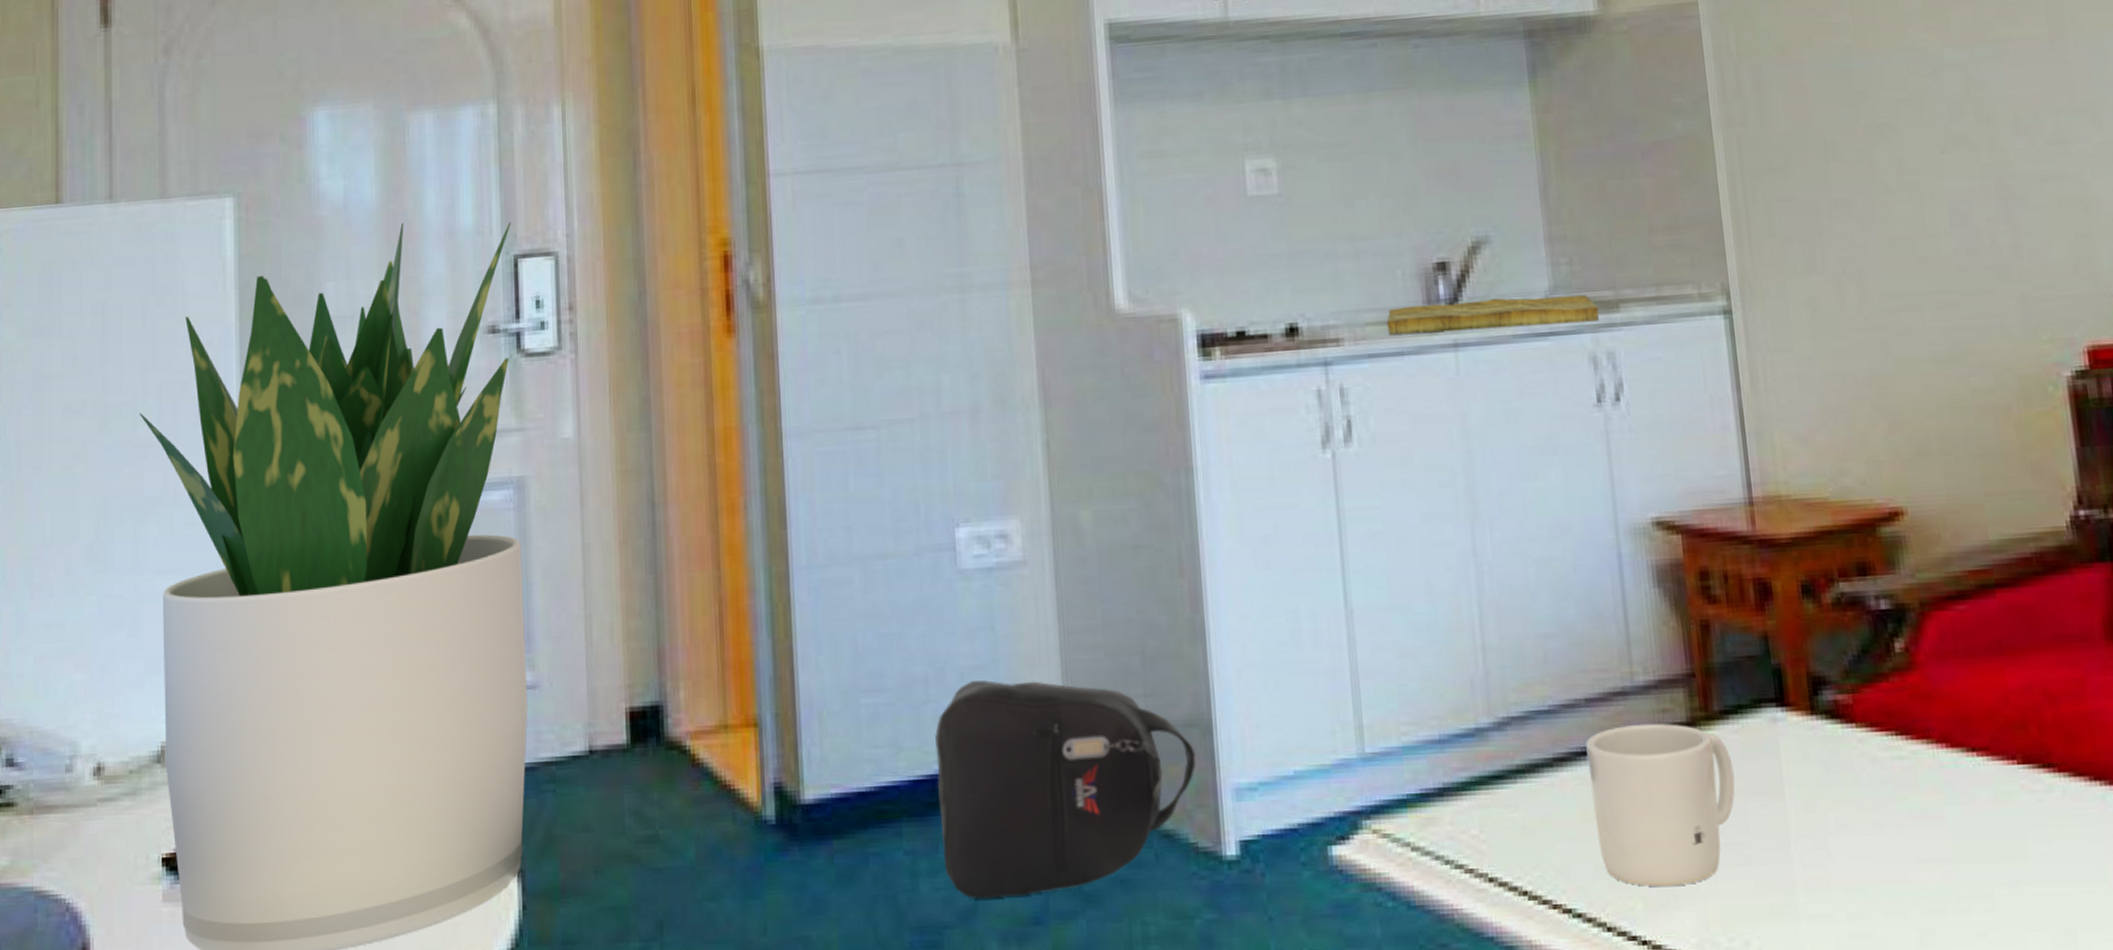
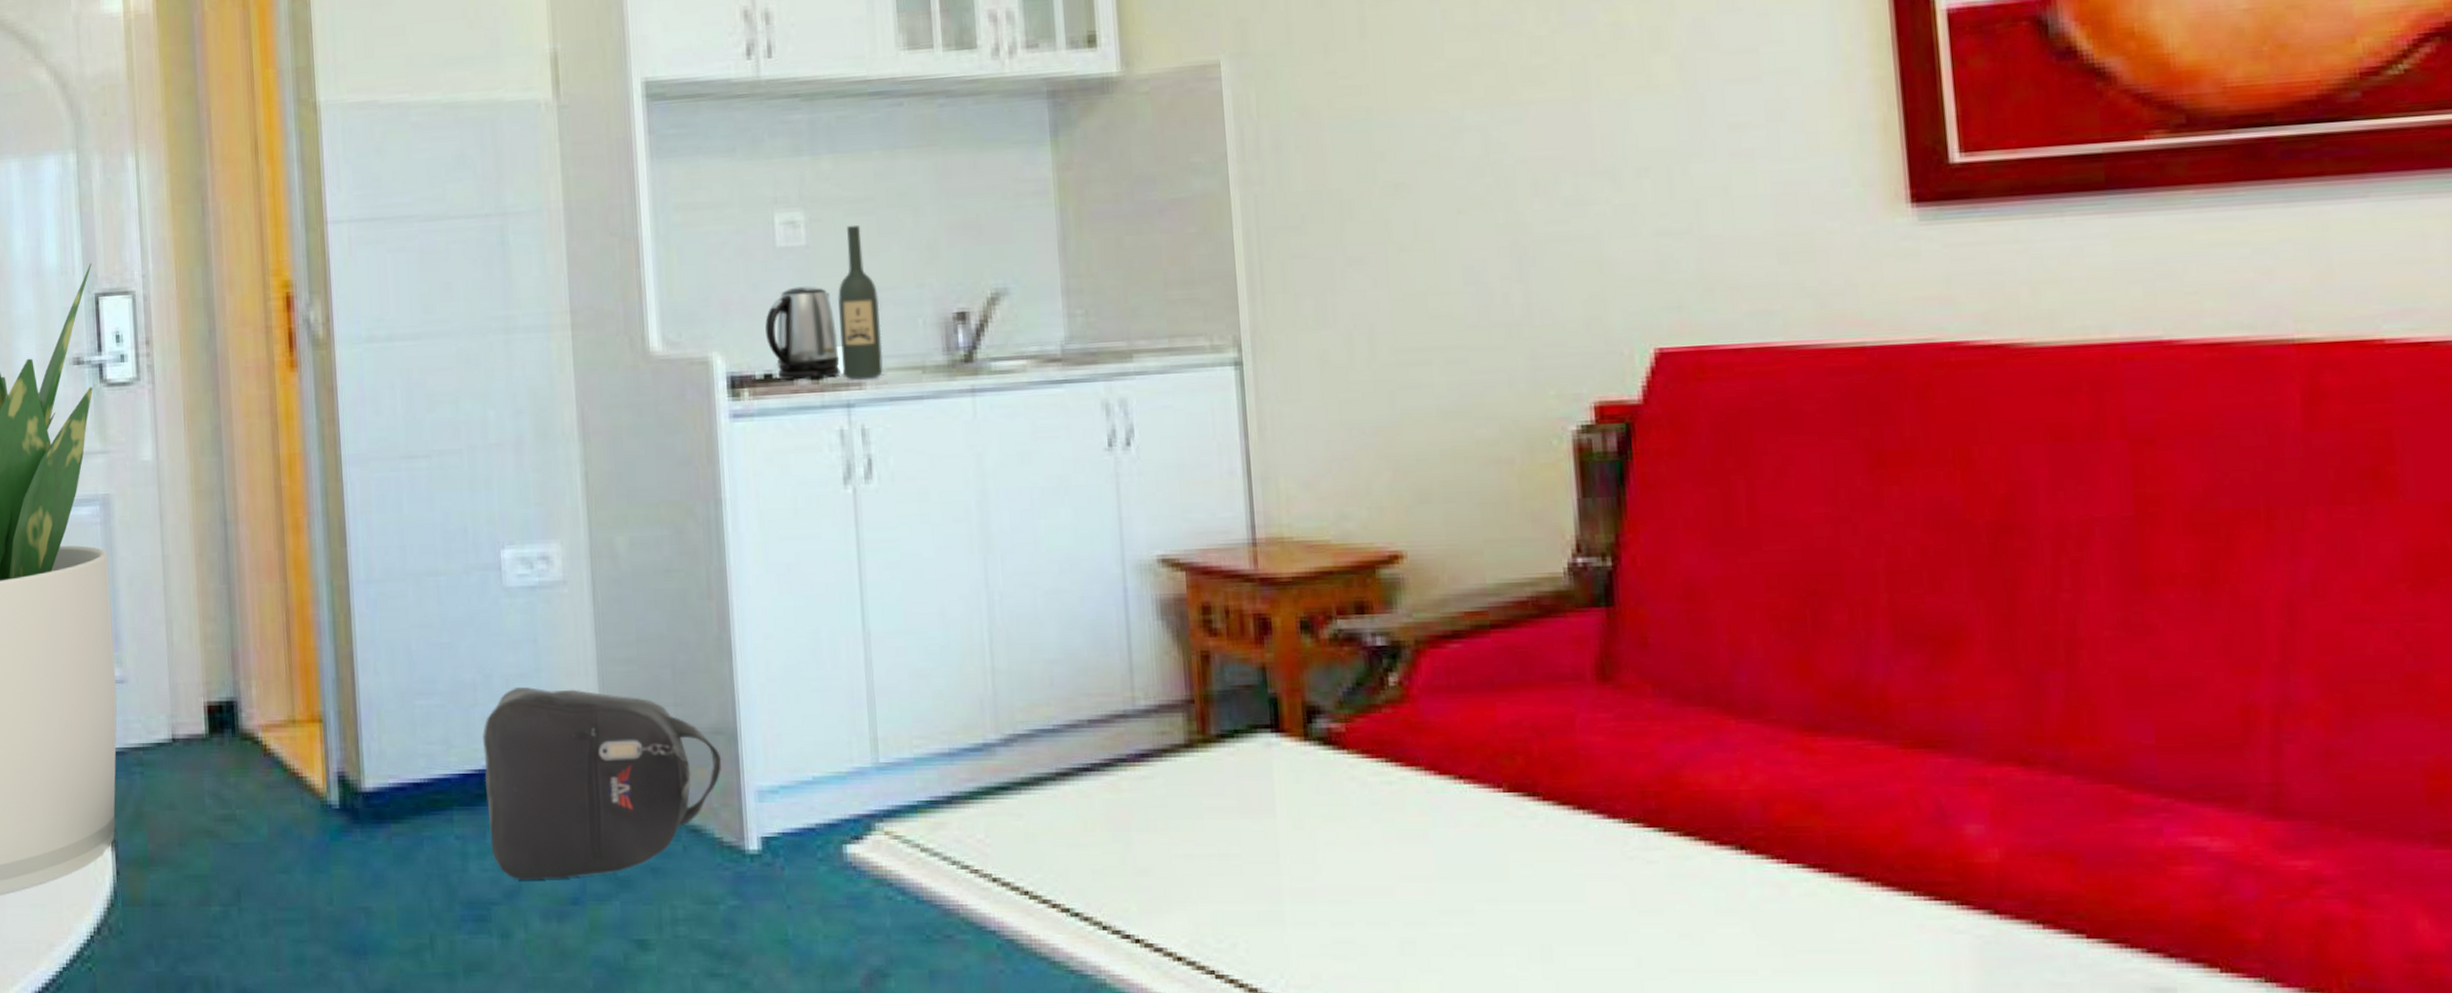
kettle: none [1237,236,1317,337] -> present [765,286,841,379]
wine bottle: none [1312,171,1361,337] -> present [837,224,883,381]
cutting board: present [1387,294,1599,336] -> none [907,344,1112,381]
mug: present [1586,723,1735,887] -> none [1087,744,1229,892]

